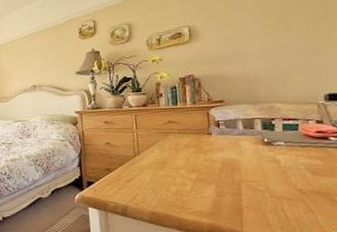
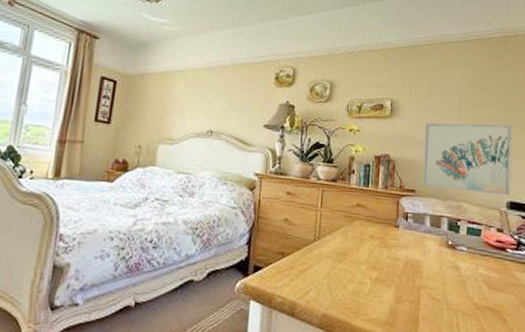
wall art: none [226,22,327,96] -> present [422,123,513,196]

